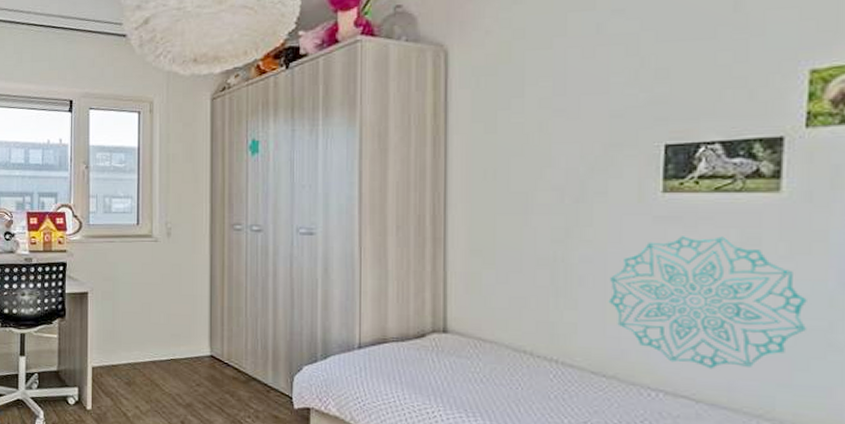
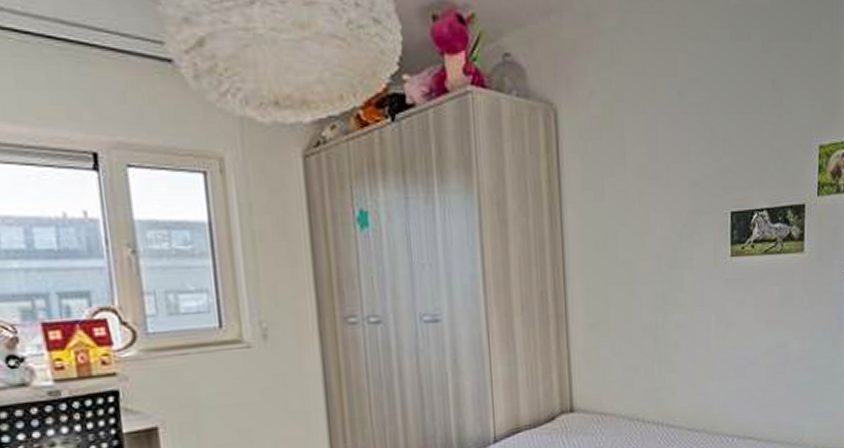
wall decoration: present [608,236,807,369] -> none [697,294,821,411]

